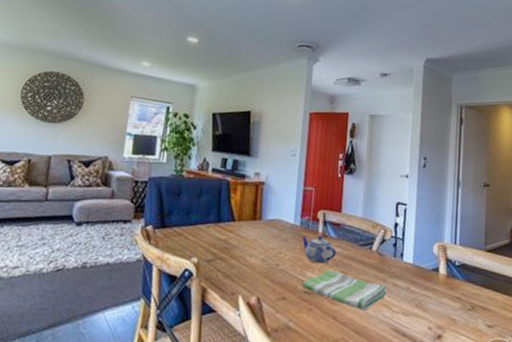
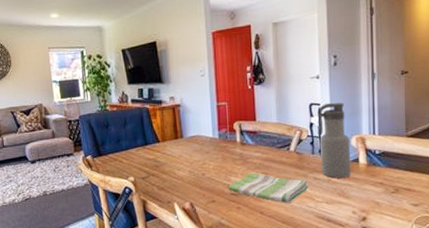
teapot: present [302,235,337,264] -> none [222,144,256,169]
water bottle: none [401,204,432,288] -> present [317,102,352,178]

